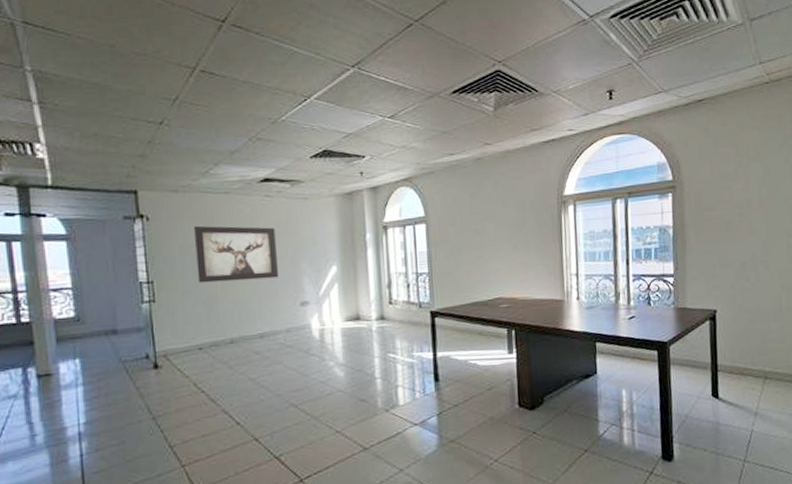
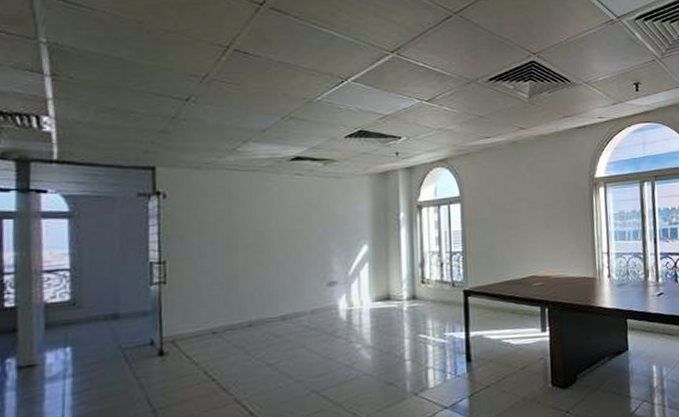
wall art: present [193,225,279,283] -> none [215,203,307,263]

